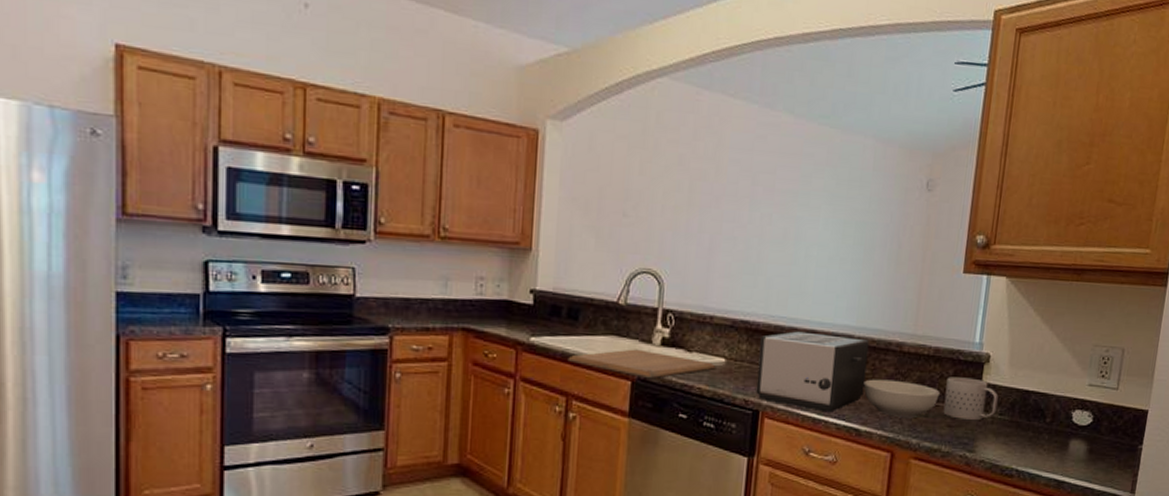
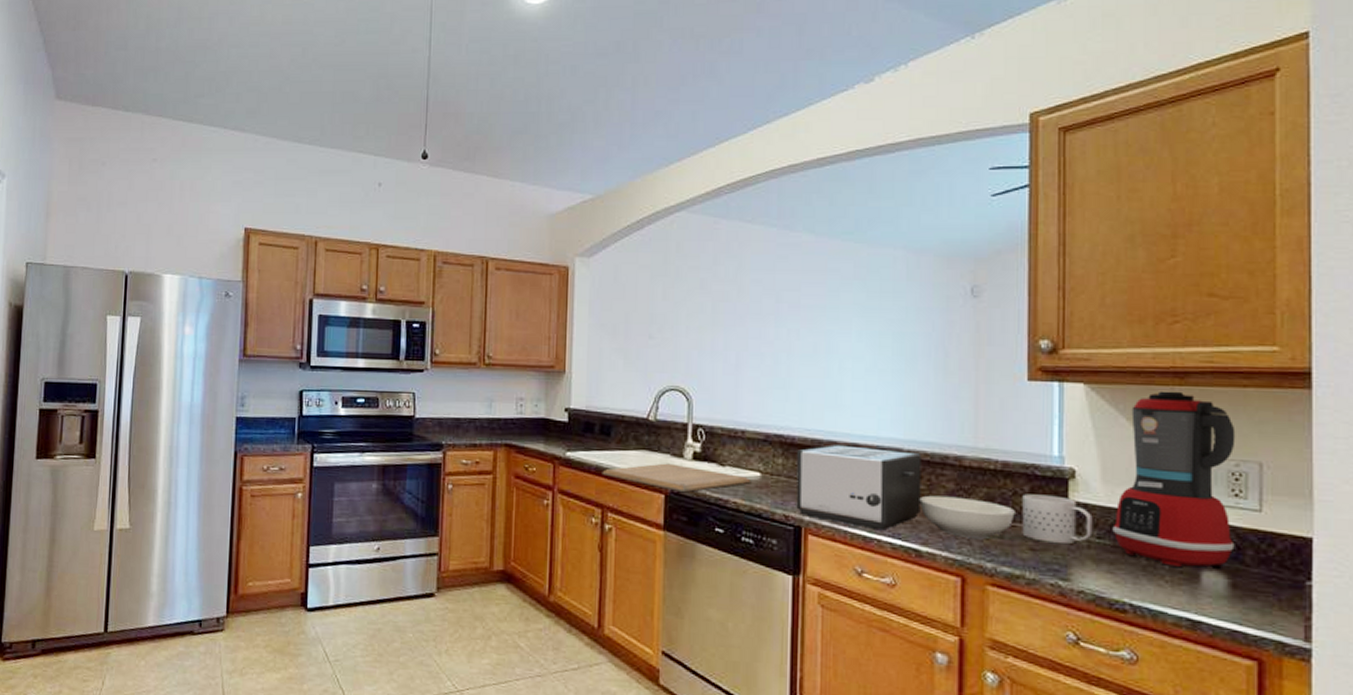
blender: none [1011,285,1110,438] -> present [1112,390,1236,569]

